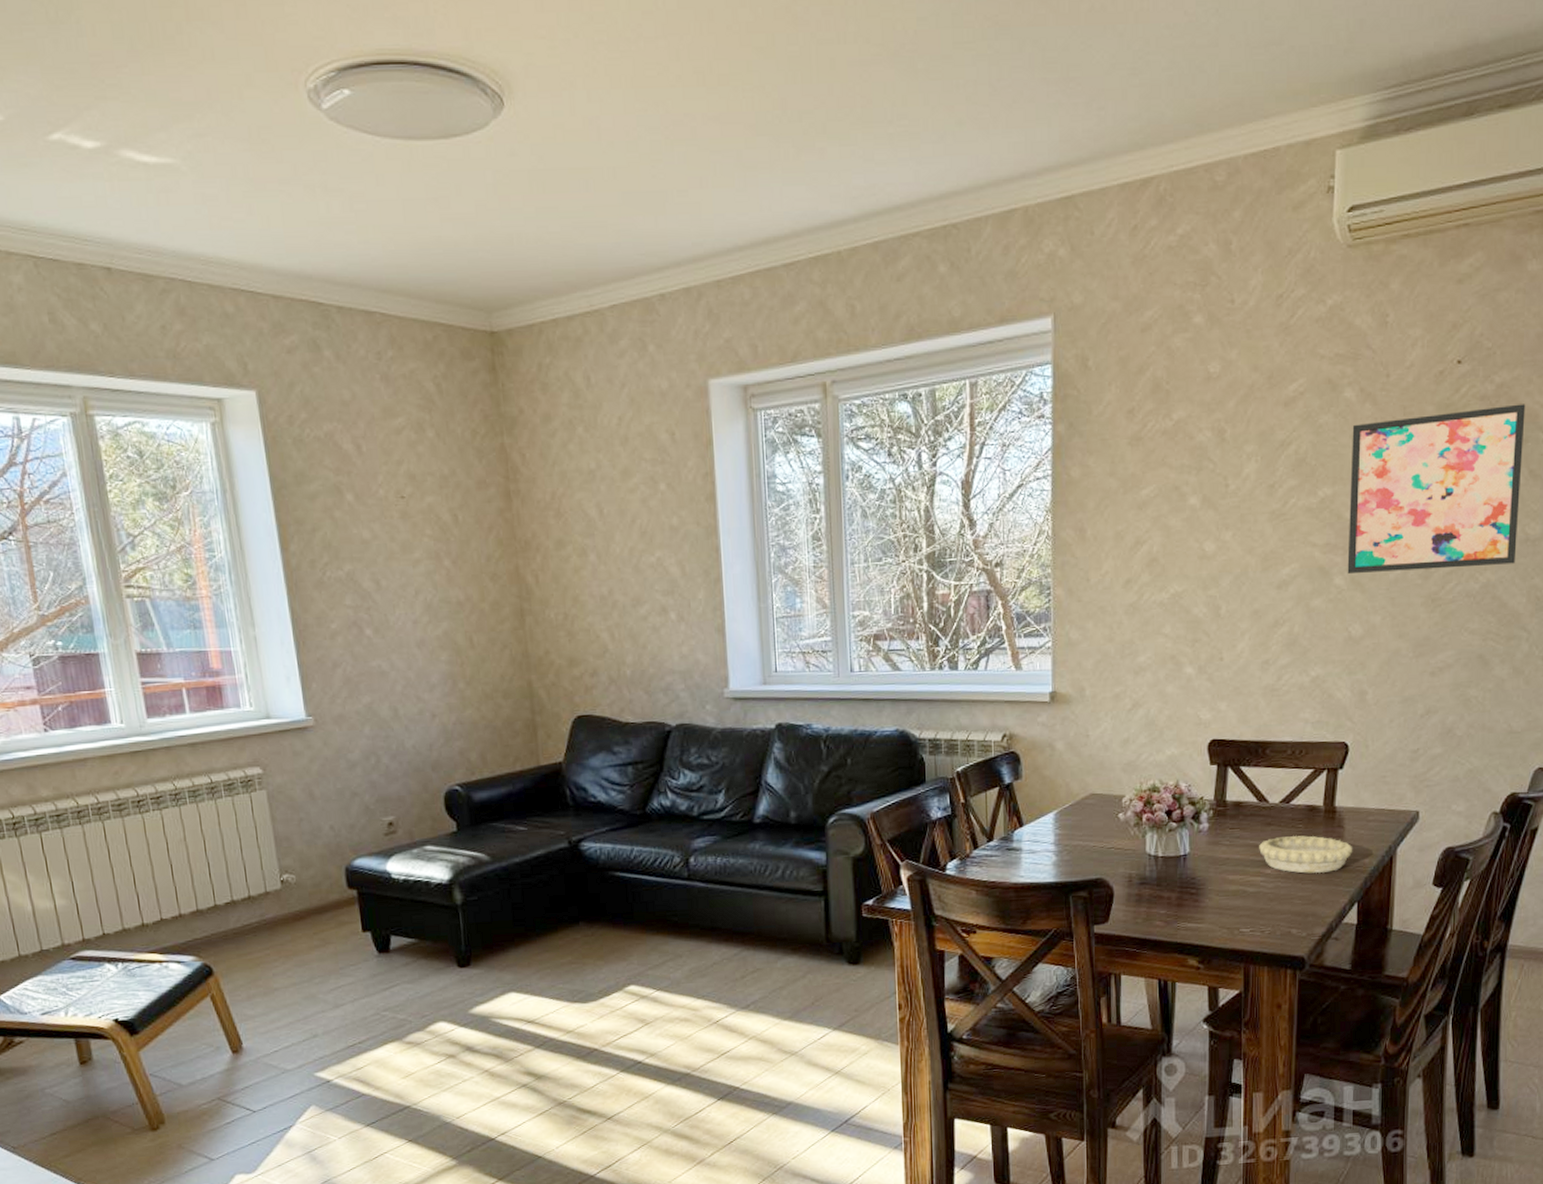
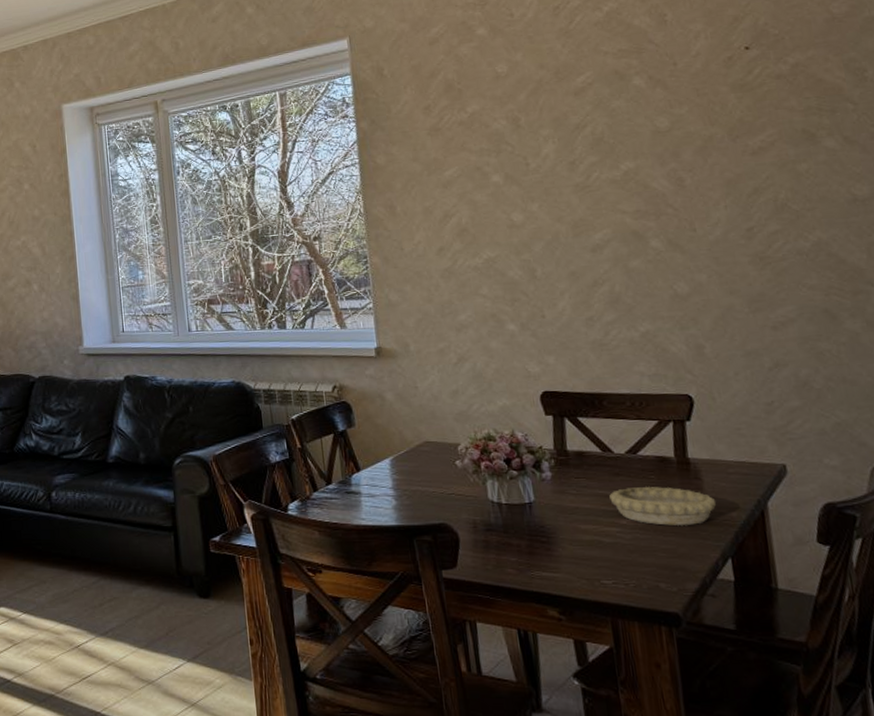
wall art: present [1347,404,1526,575] -> none [646,79,846,237]

